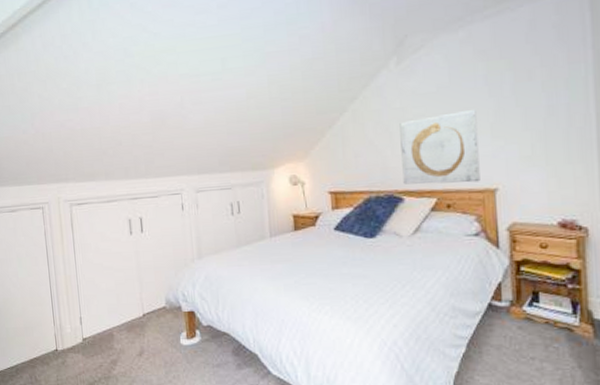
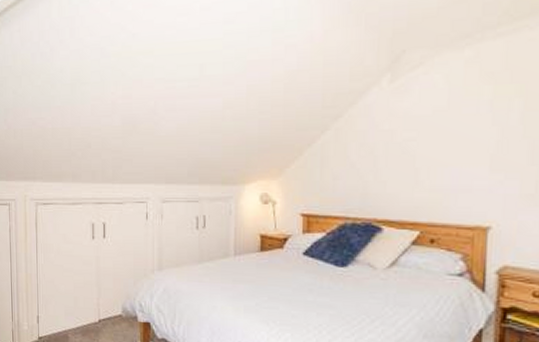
wall art: present [399,110,480,185] -> none [384,138,476,218]

